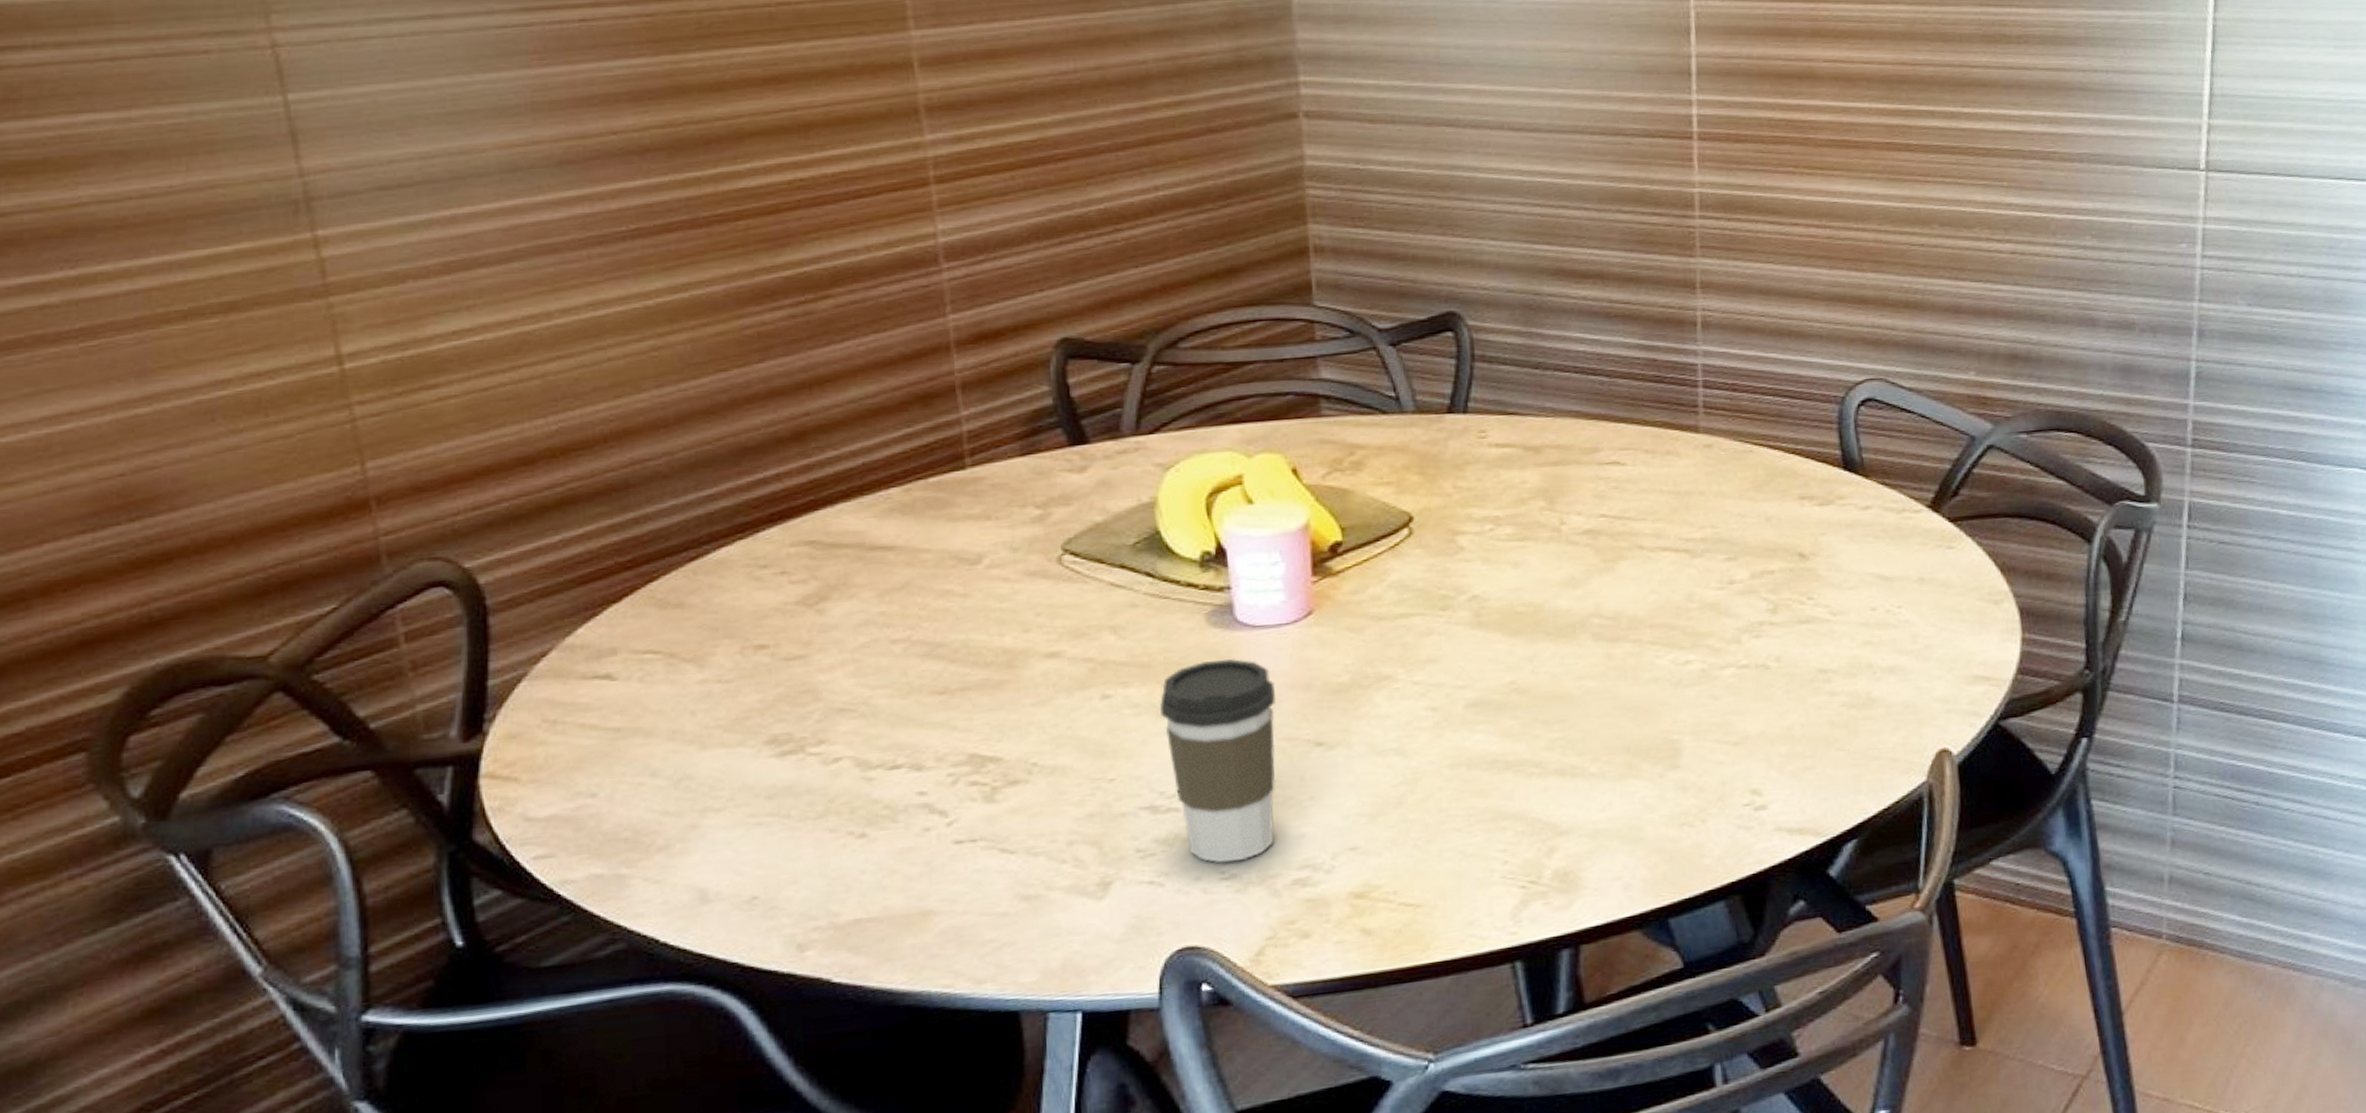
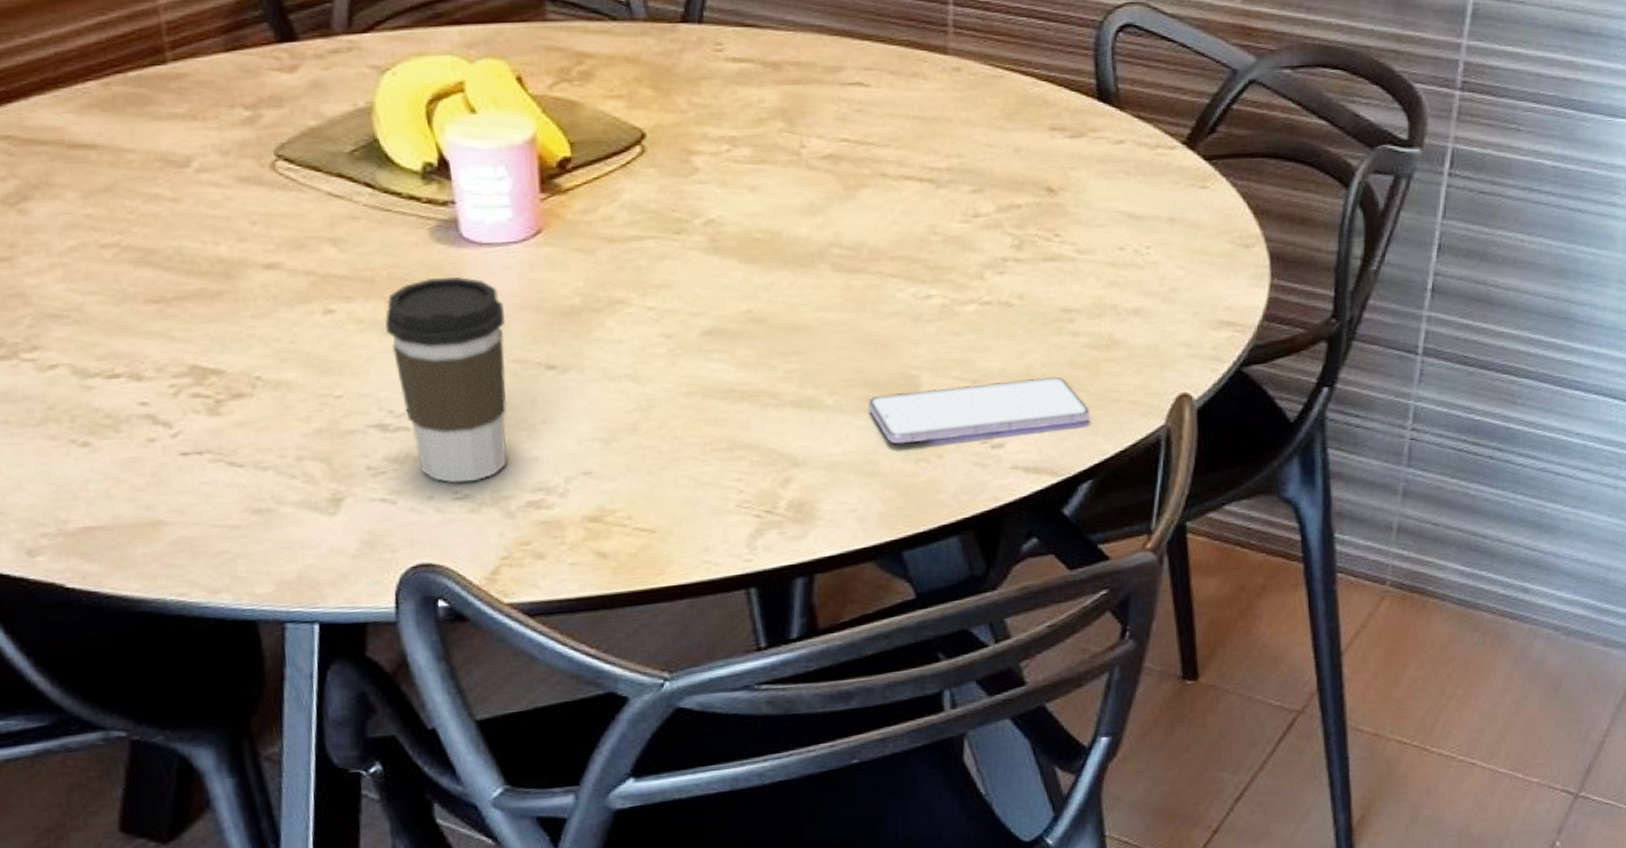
smartphone: none [1631,736,1852,810] -> present [868,376,1091,445]

